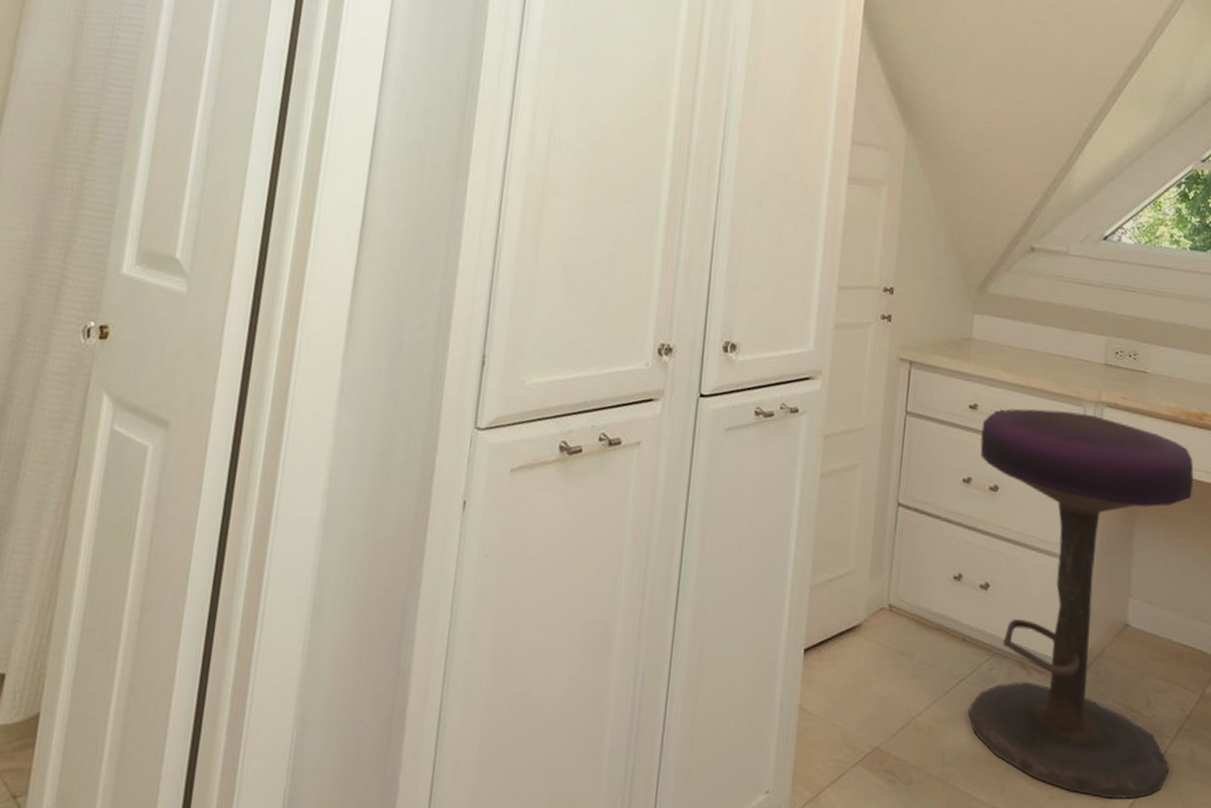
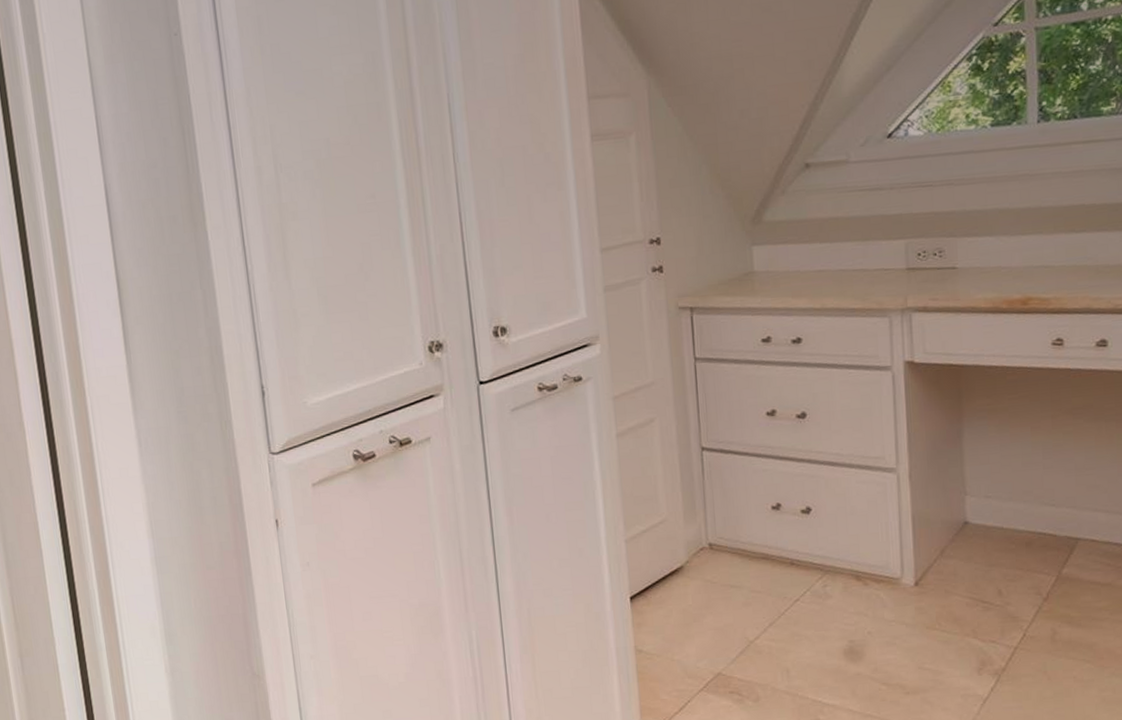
stool: present [967,409,1194,799] -> none [778,323,1031,686]

